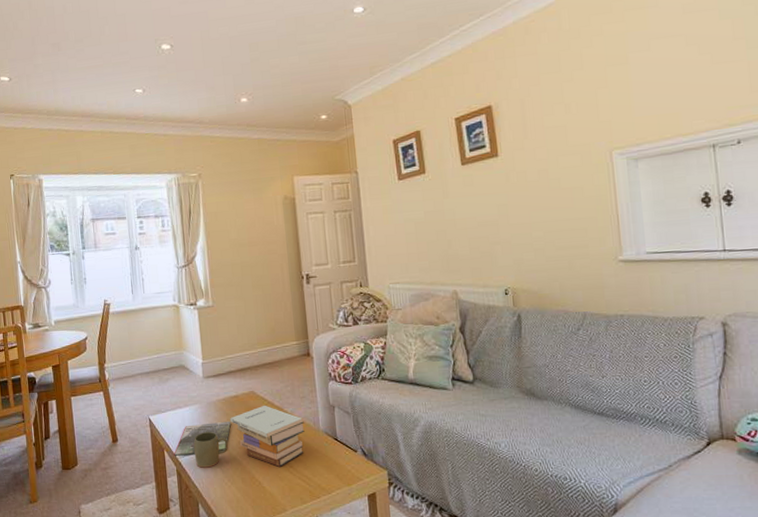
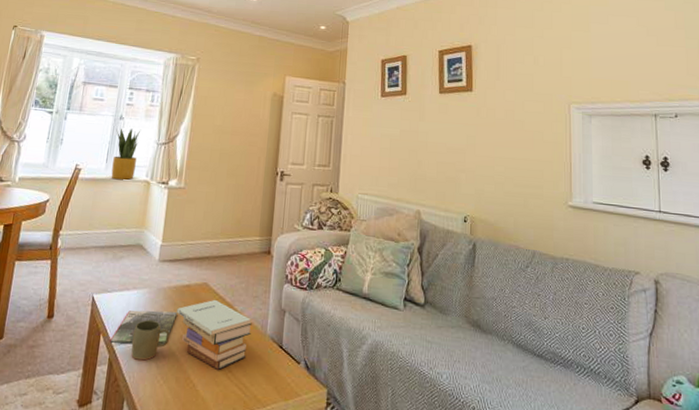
planter: none [134,257,162,309] -> present [111,128,140,180]

